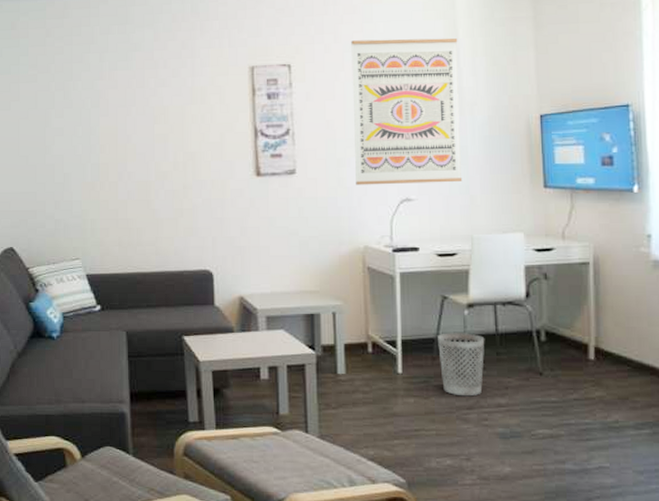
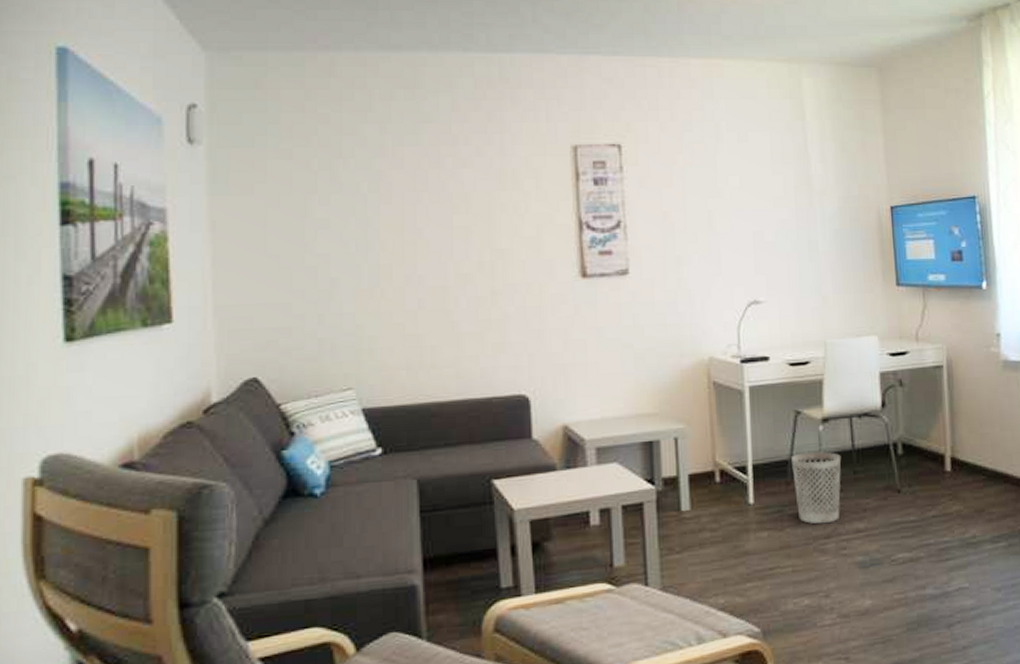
wall art: present [351,38,463,185] -> none [690,118,814,287]

